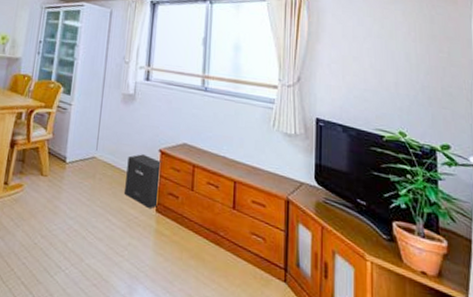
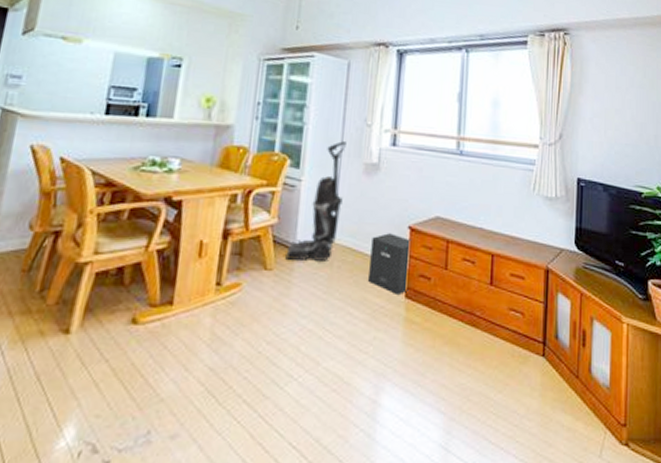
vacuum cleaner: none [58,74,108,173] -> present [285,141,346,261]

